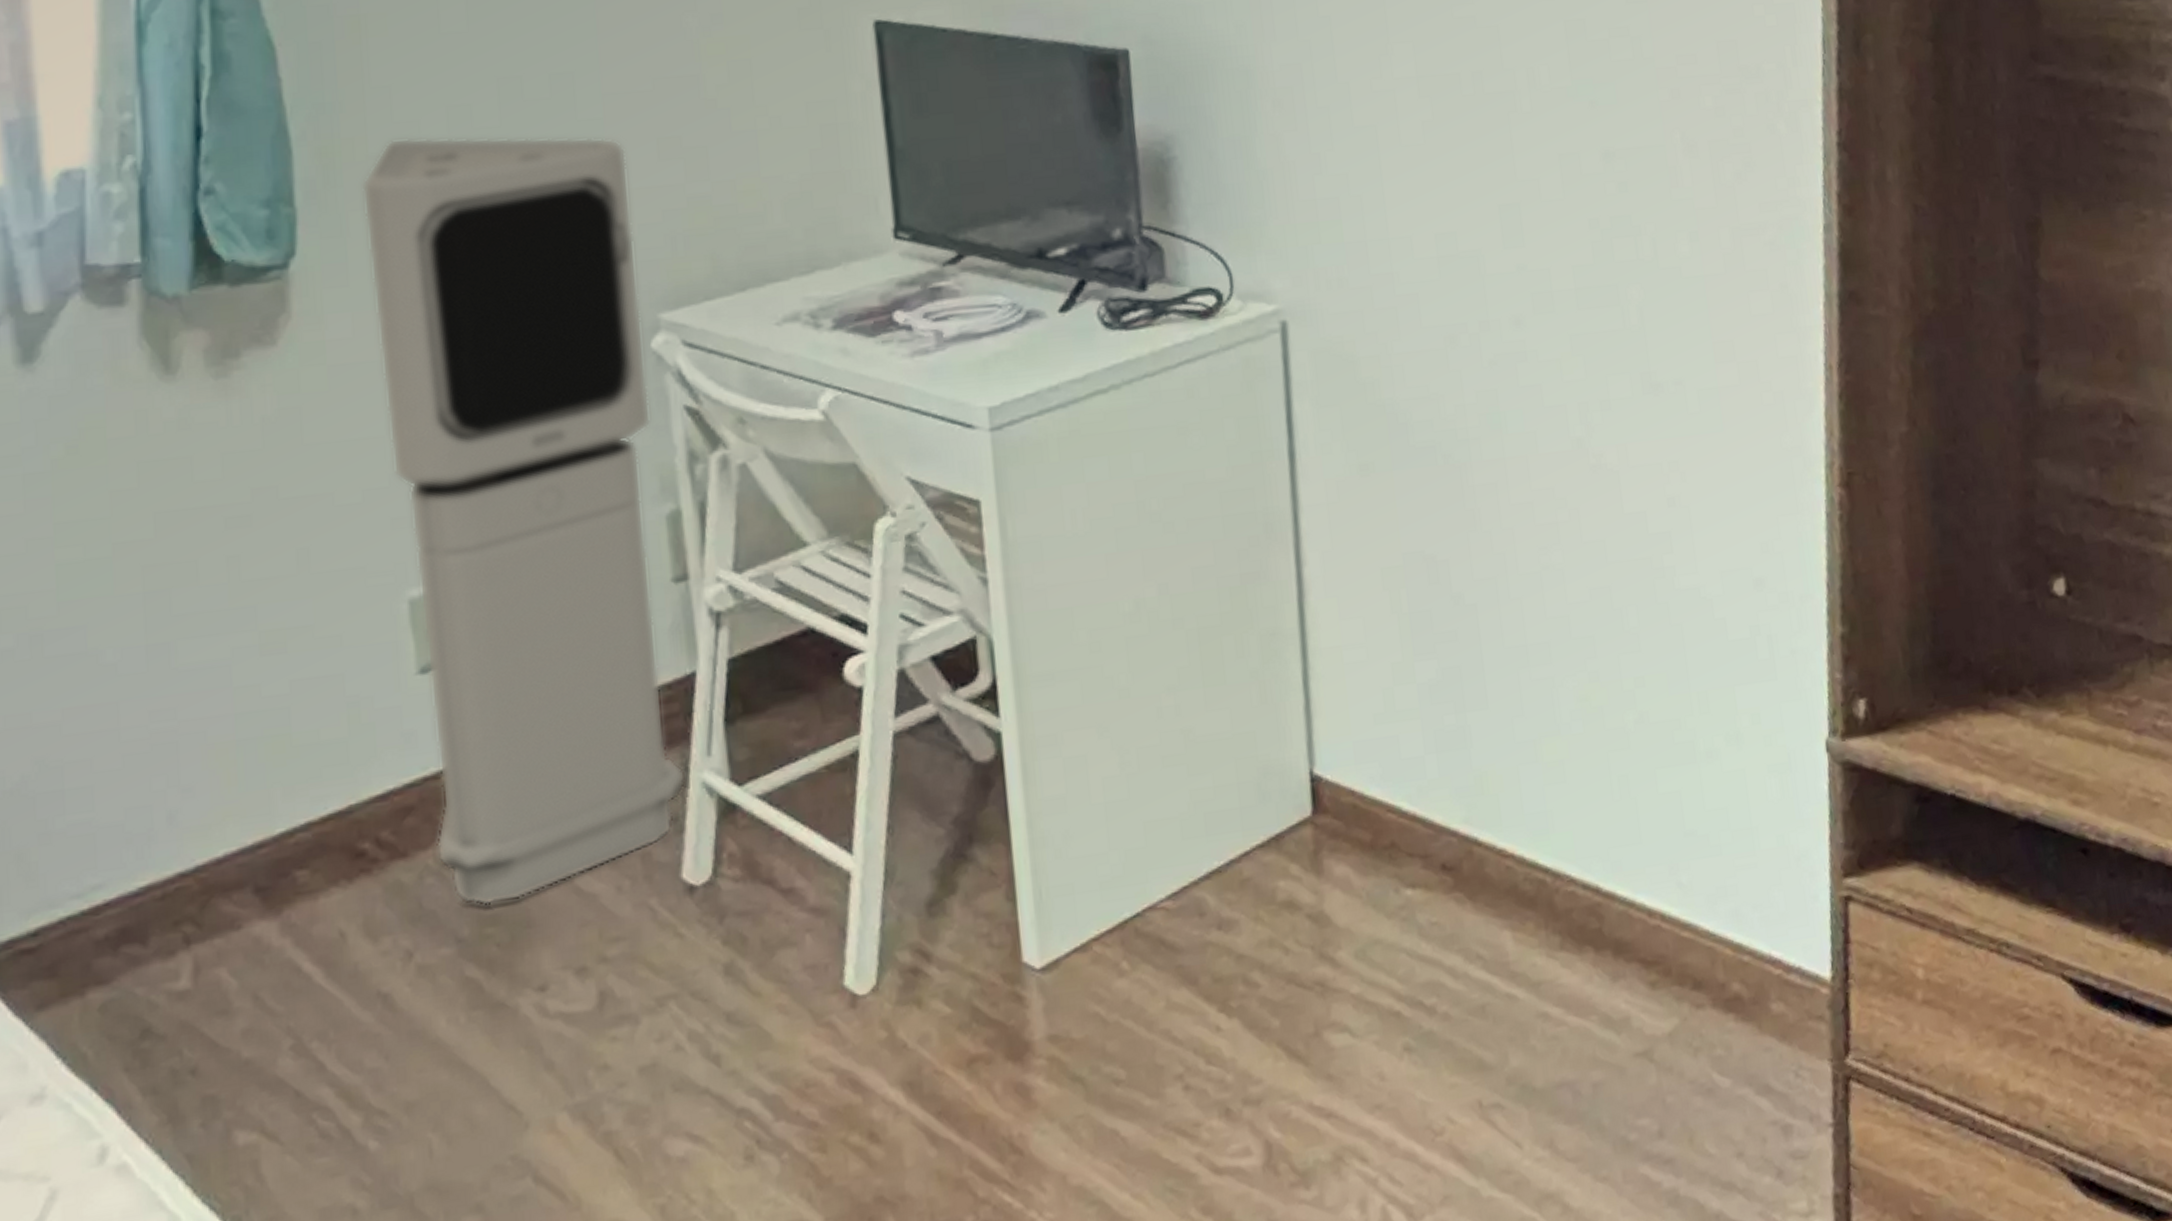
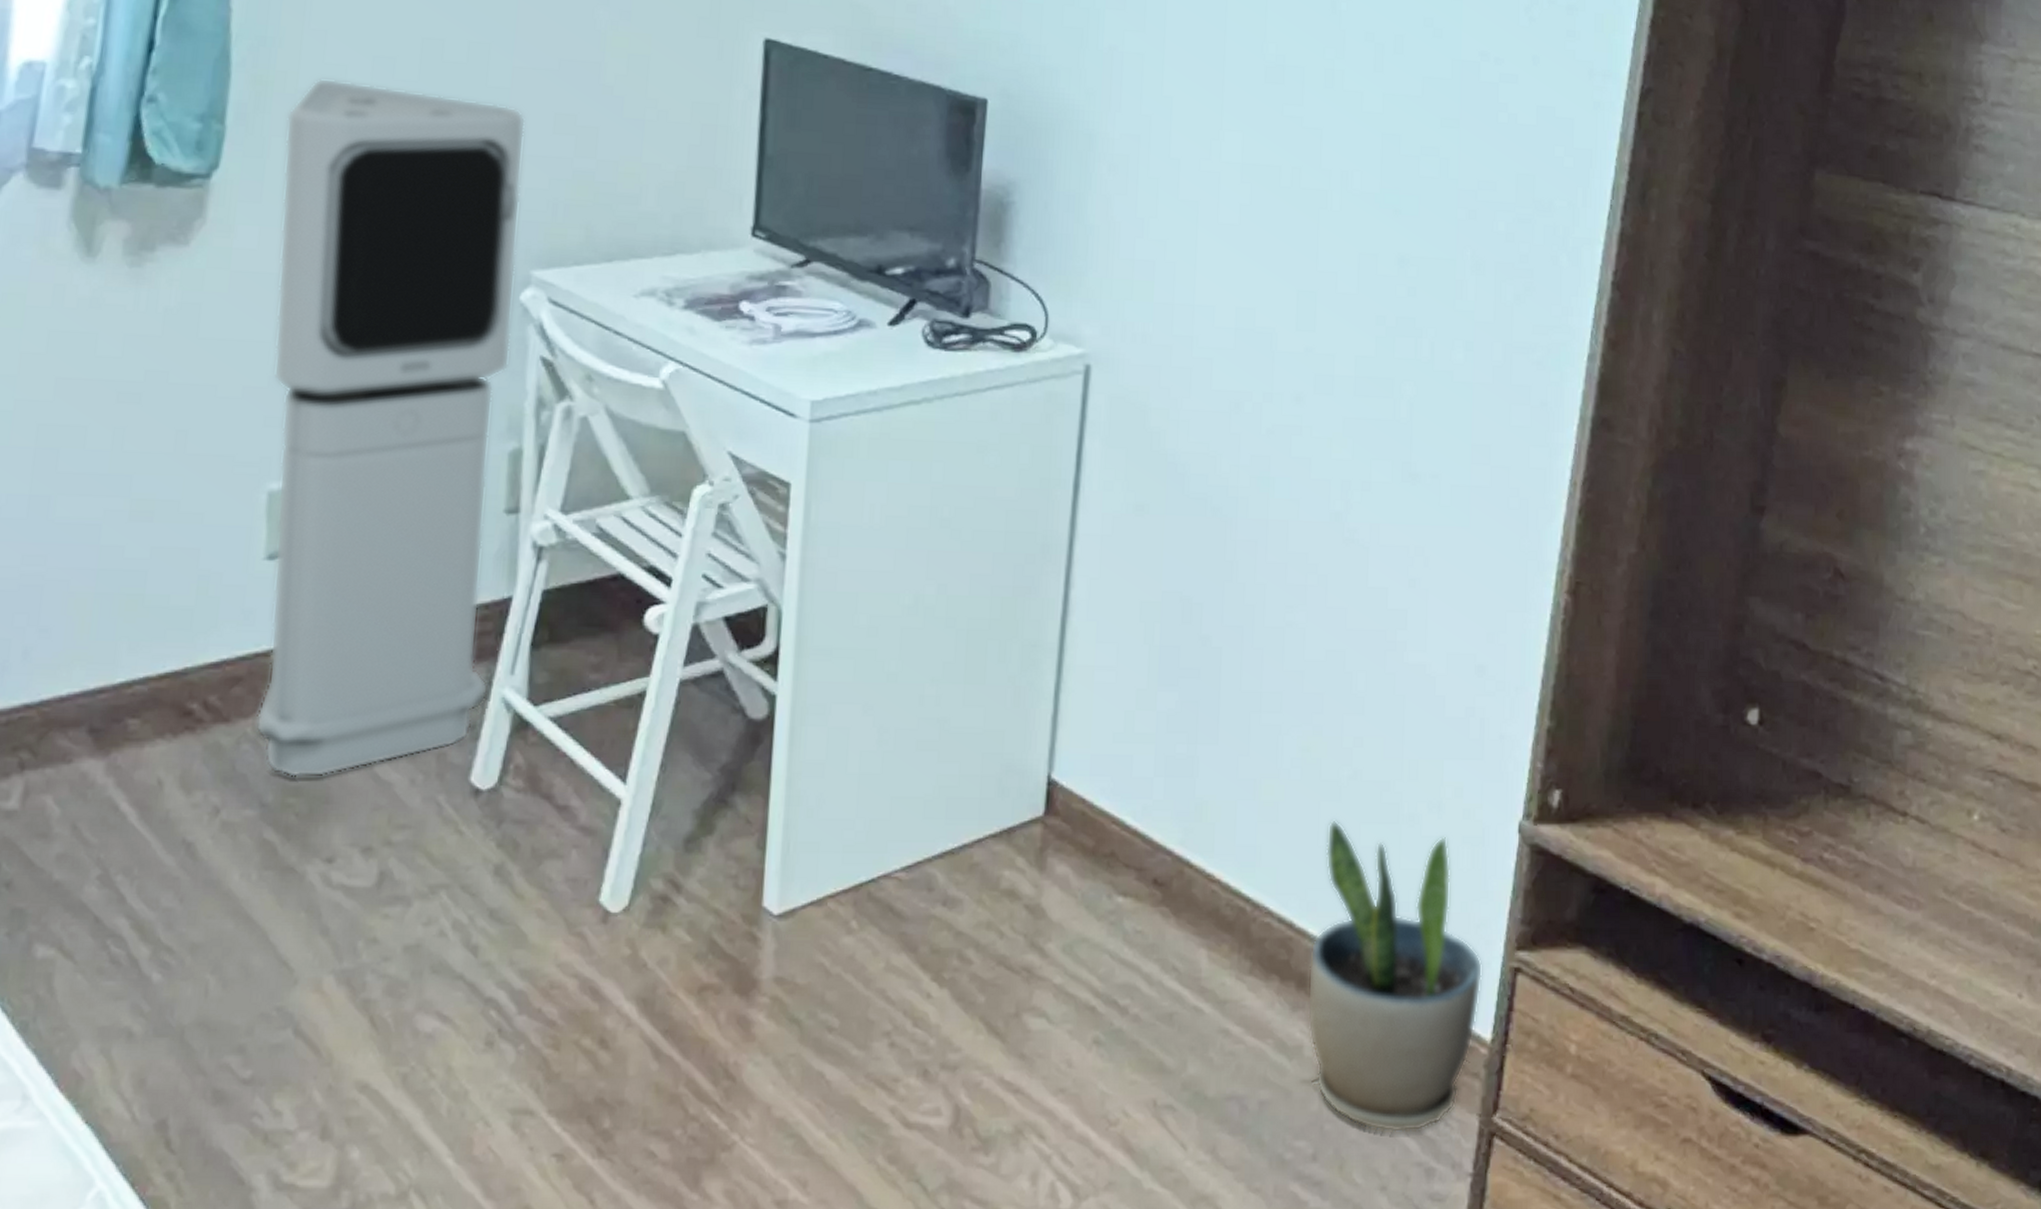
potted plant: none [1620,769,1813,1095] -> present [1307,820,1483,1133]

